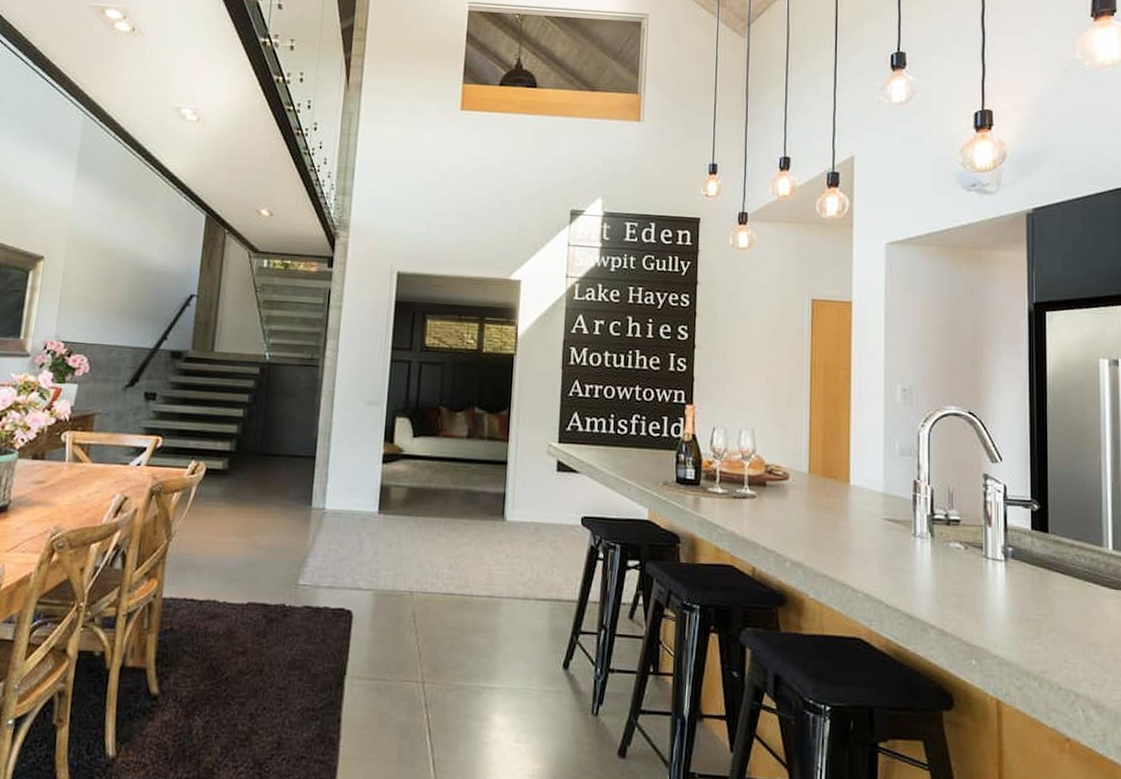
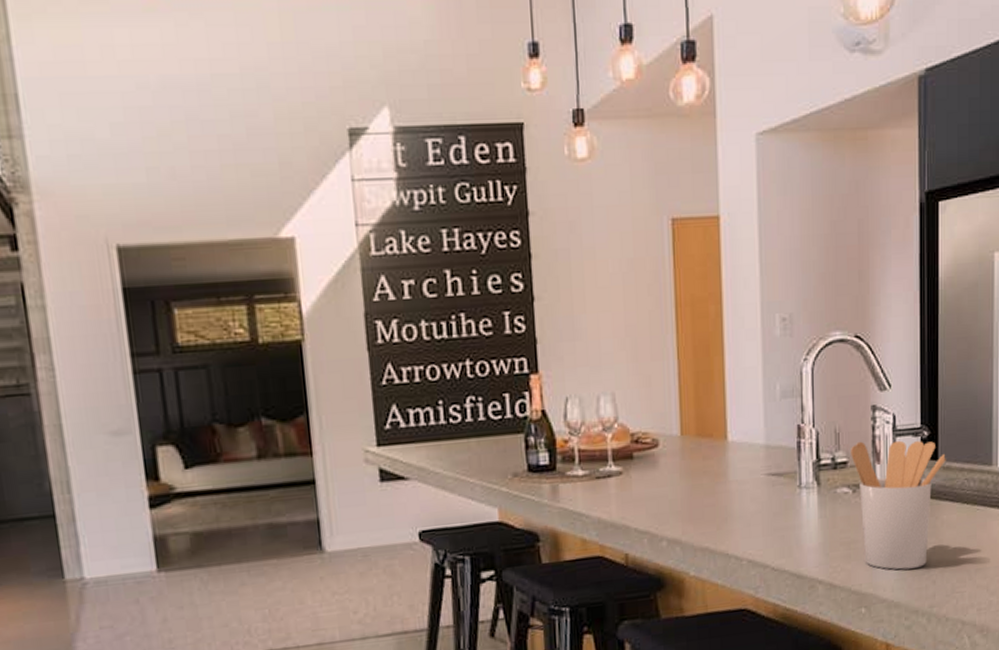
utensil holder: none [963,504,1056,631] -> present [851,440,946,570]

